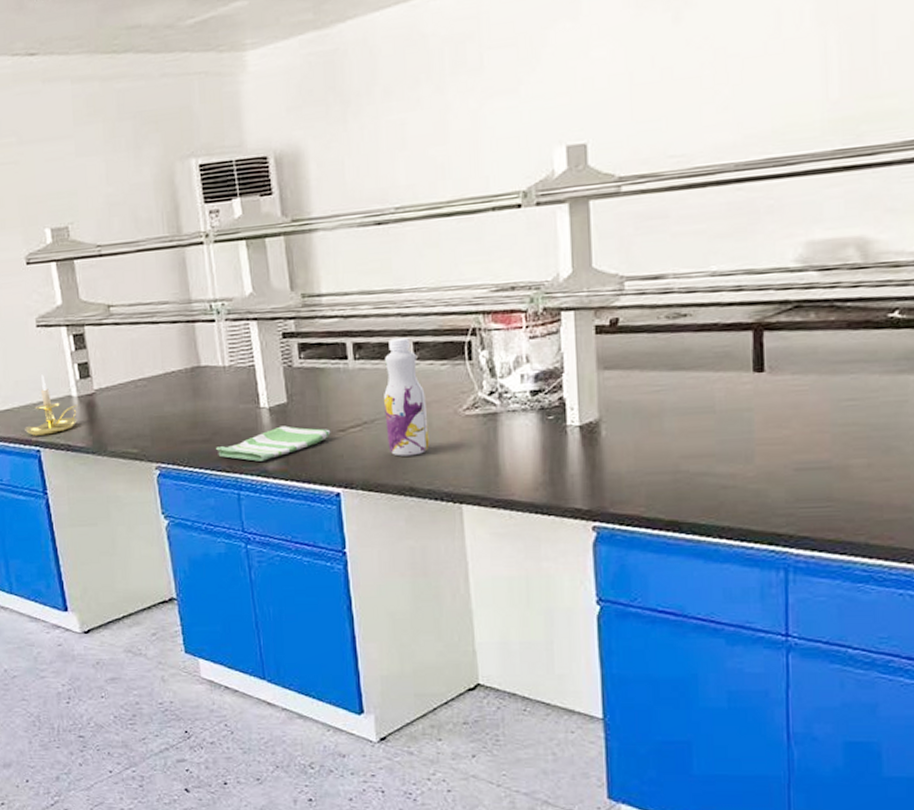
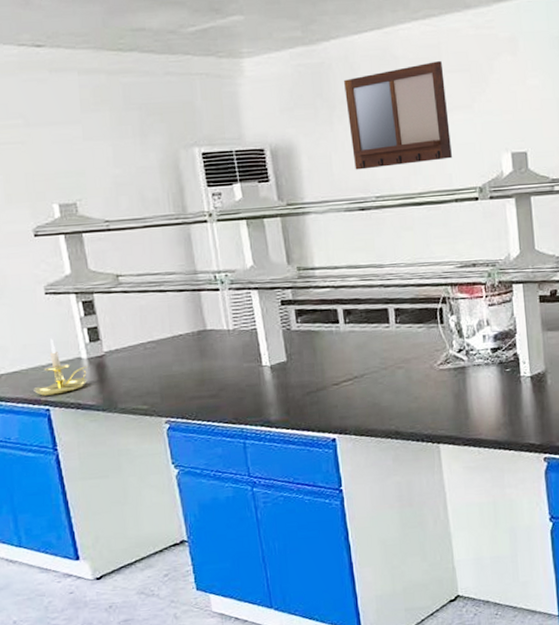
dish towel: present [215,426,331,461] -> none [221,381,326,413]
writing board: none [361,36,490,177] -> present [344,61,452,170]
beverage bottle: present [384,337,429,457] -> none [371,305,411,405]

